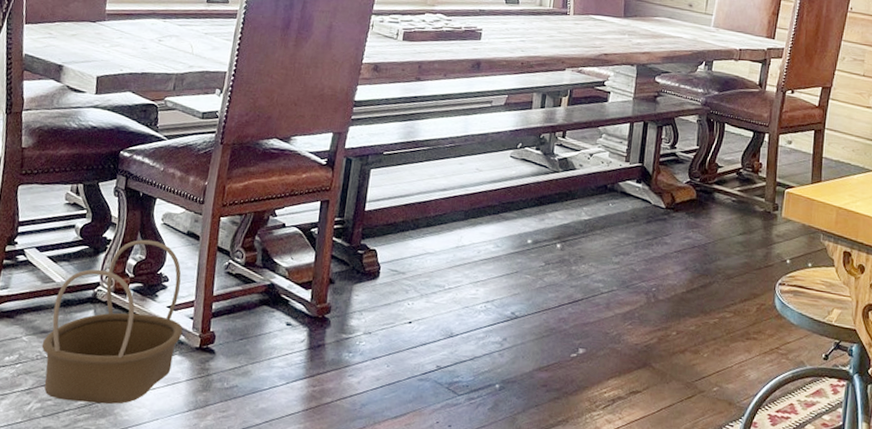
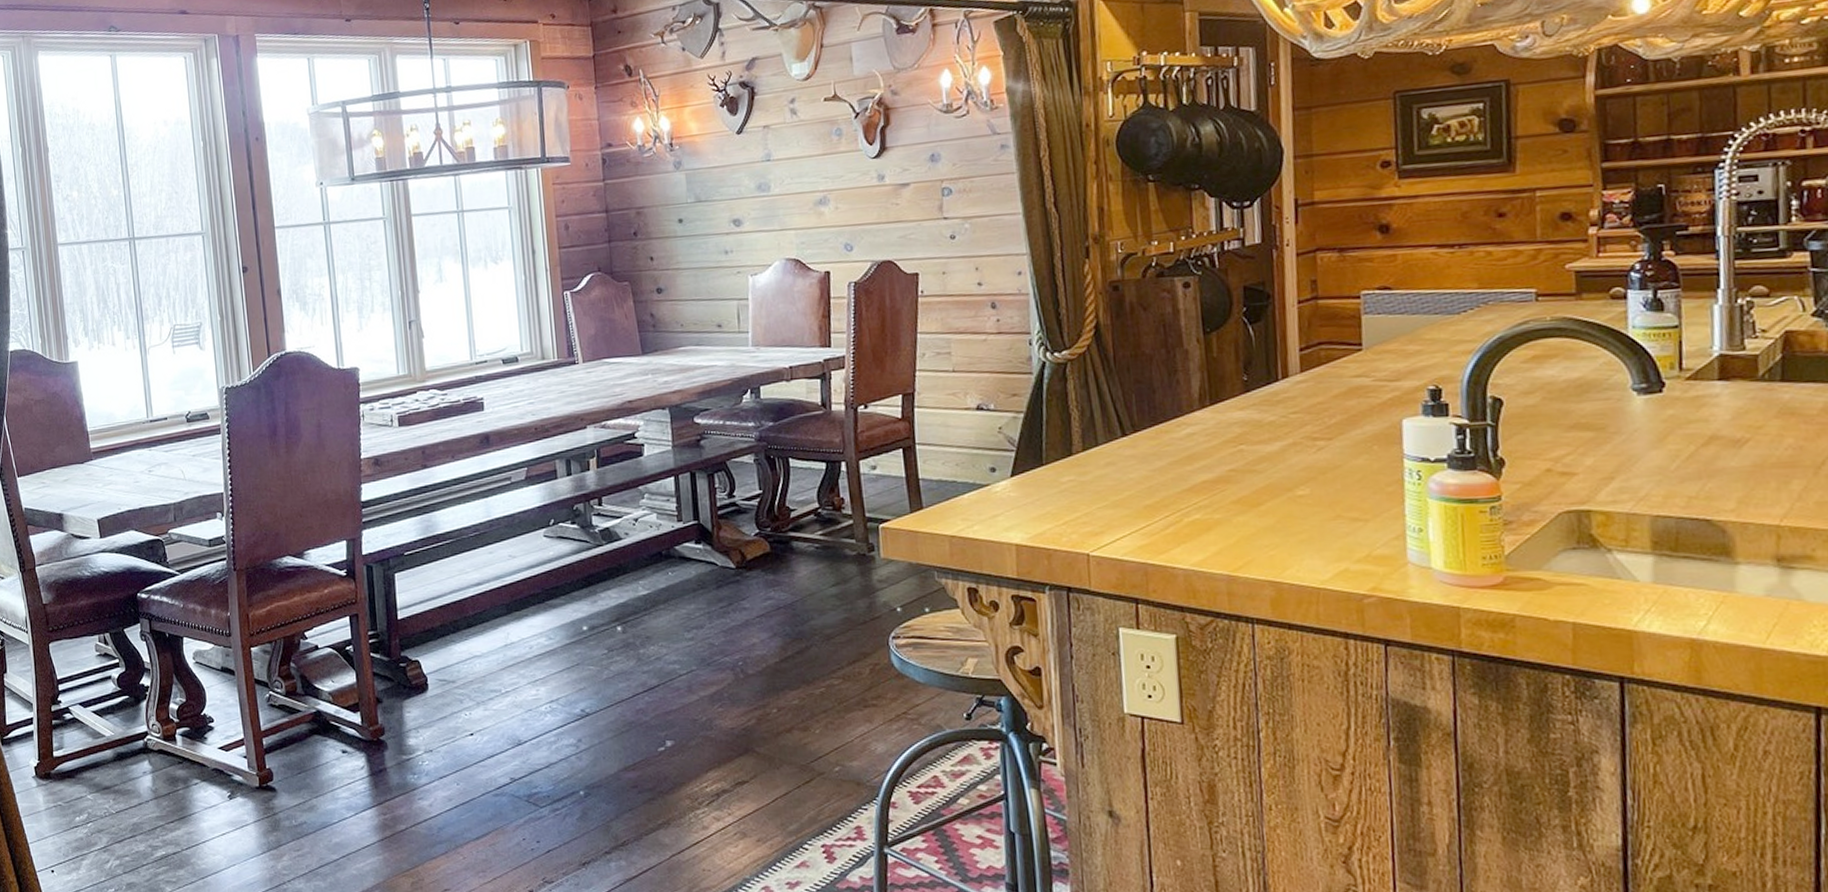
basket: present [41,239,183,405] -> none [107,681,240,855]

